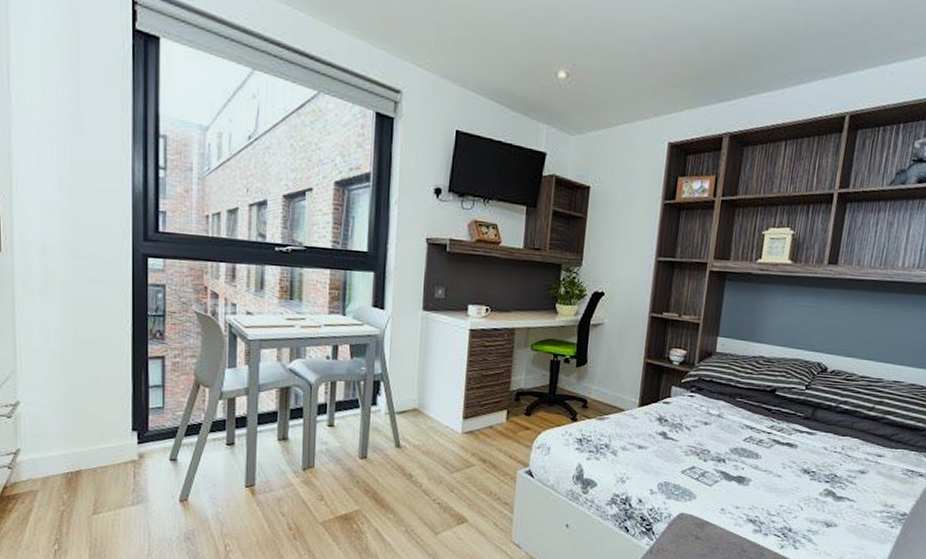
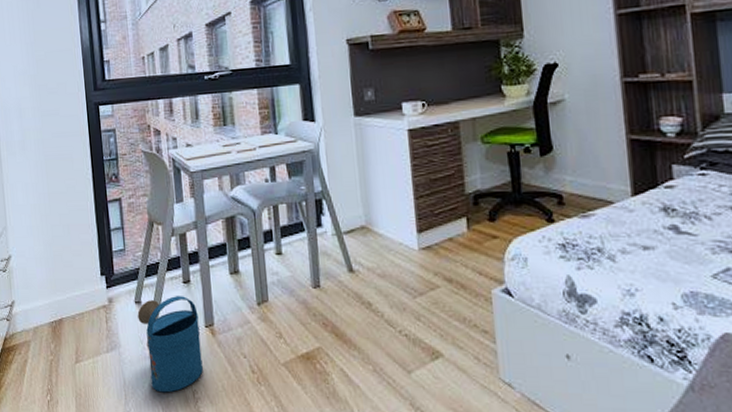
watering can: none [171,456,239,545] -> present [137,296,203,393]

